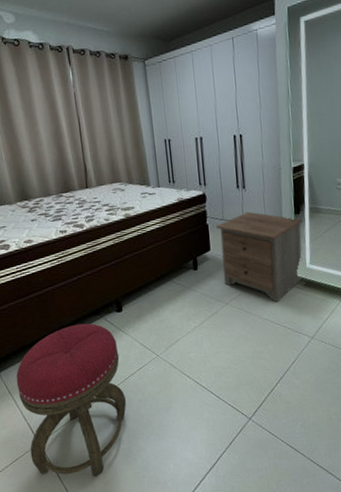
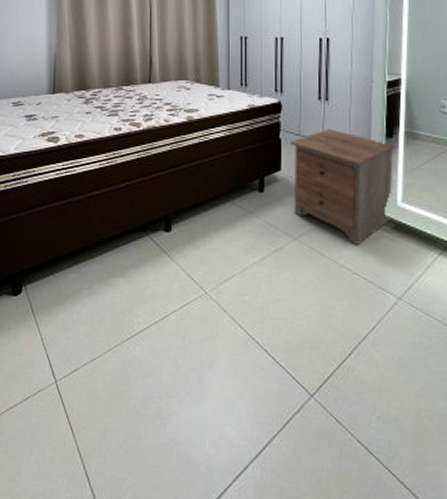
stool: present [16,323,127,477] -> none [42,239,163,440]

